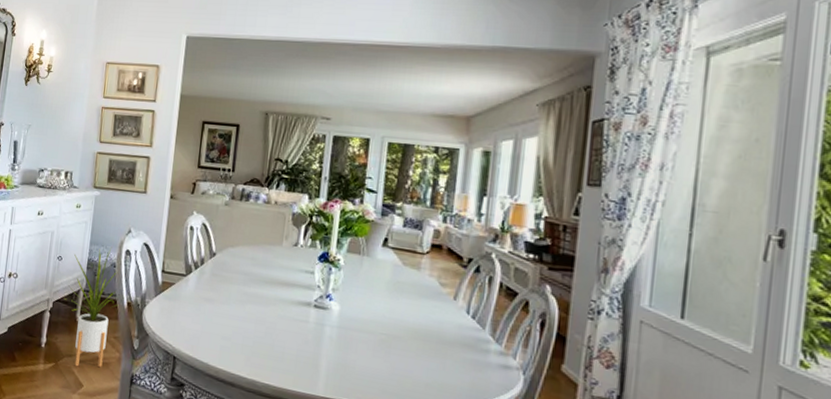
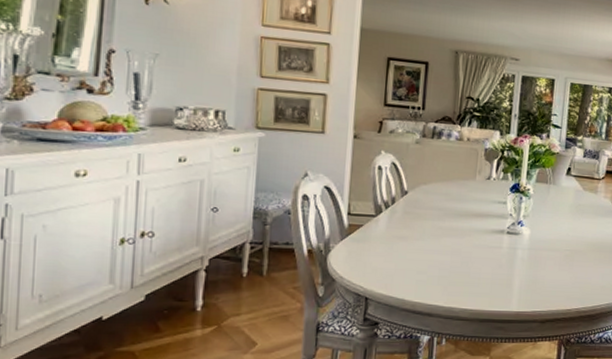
house plant: present [64,247,119,367] -> none [224,192,297,325]

